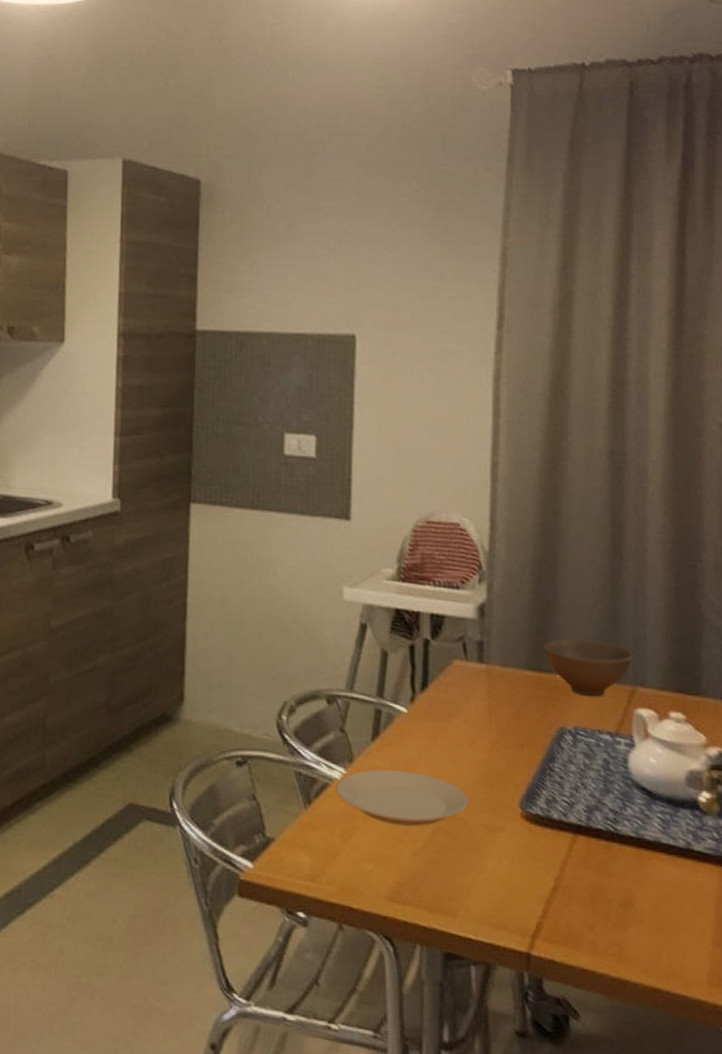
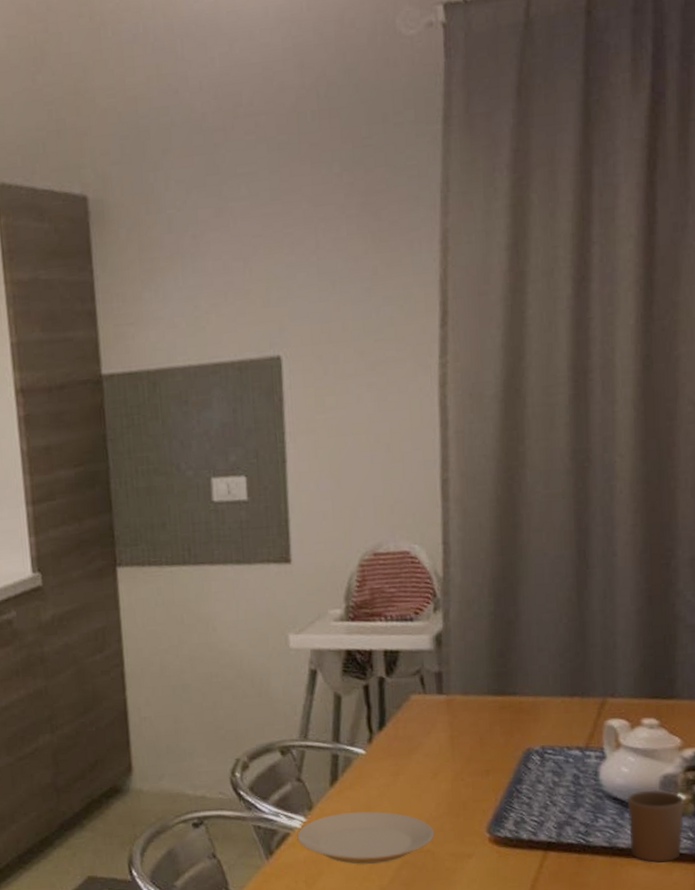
bowl: present [544,639,633,697] -> none [507,655,603,715]
mug: none [654,784,709,861] -> present [627,790,685,863]

